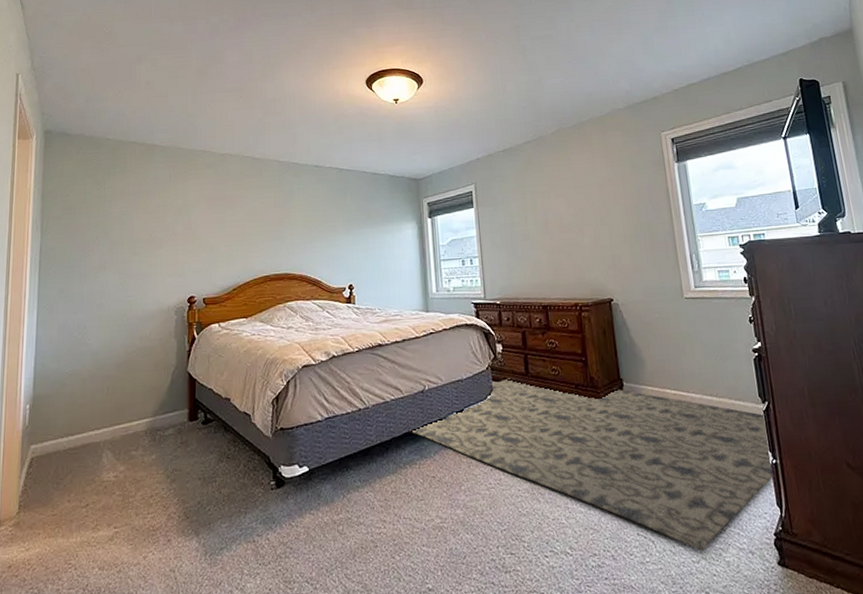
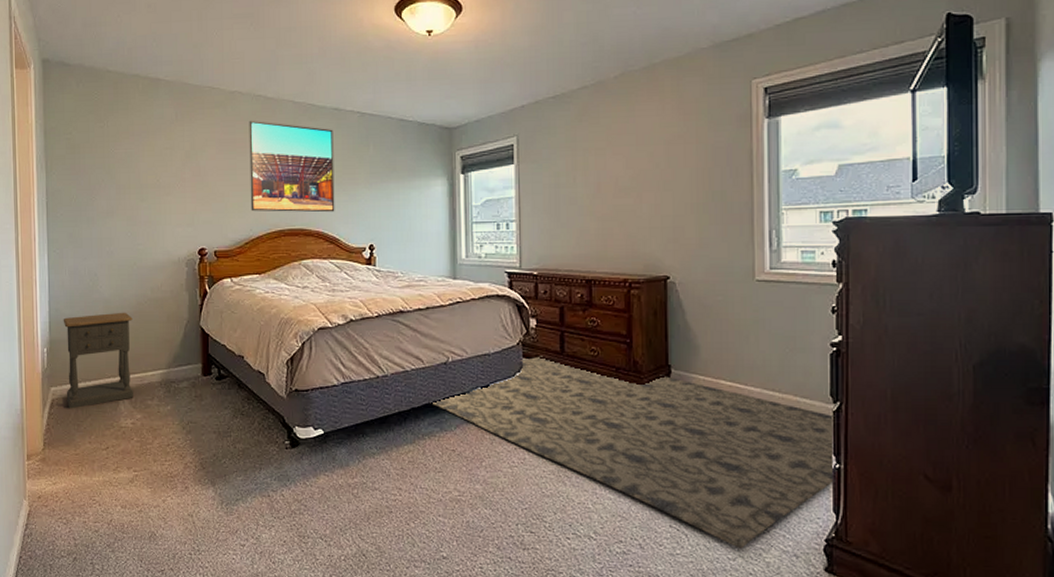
nightstand: none [46,362,120,467] -> present [63,312,133,409]
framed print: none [237,179,317,260] -> present [249,121,335,213]

